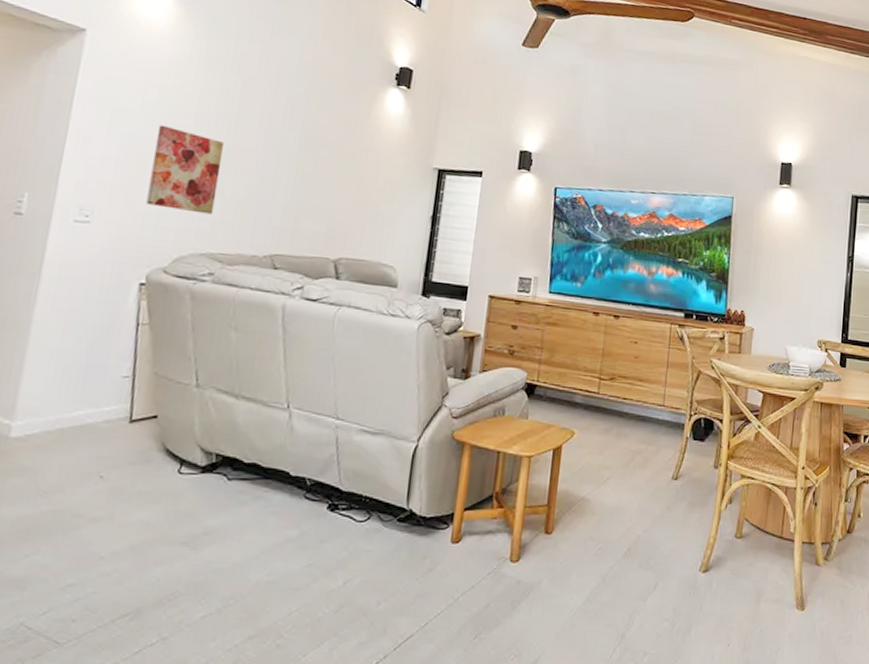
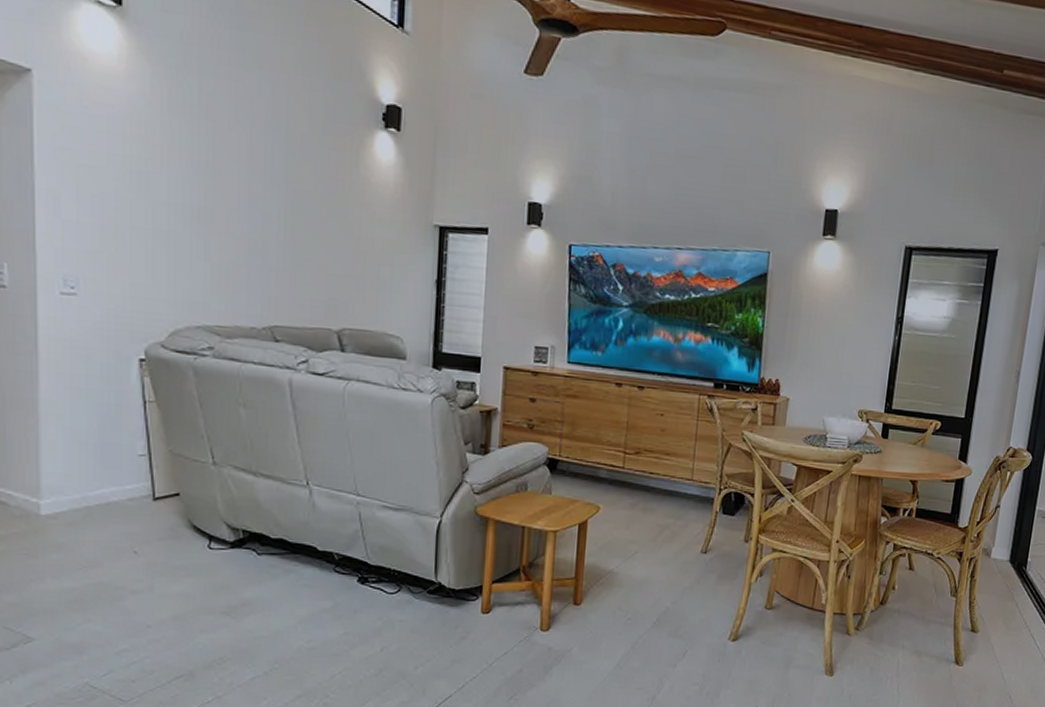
wall art: present [146,125,224,215] -> none [130,182,204,284]

